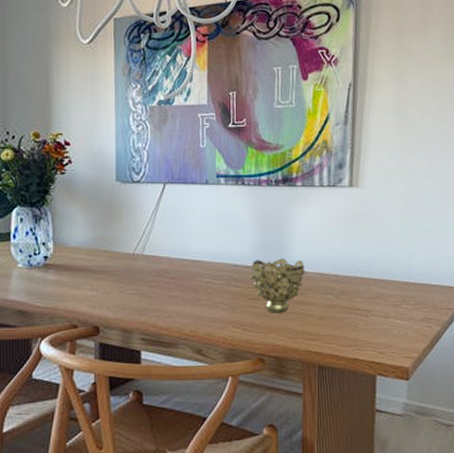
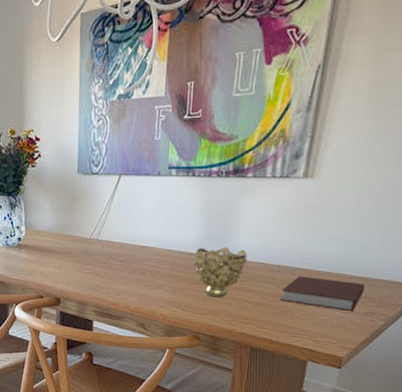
notebook: none [342,285,418,318] -> present [280,276,365,311]

